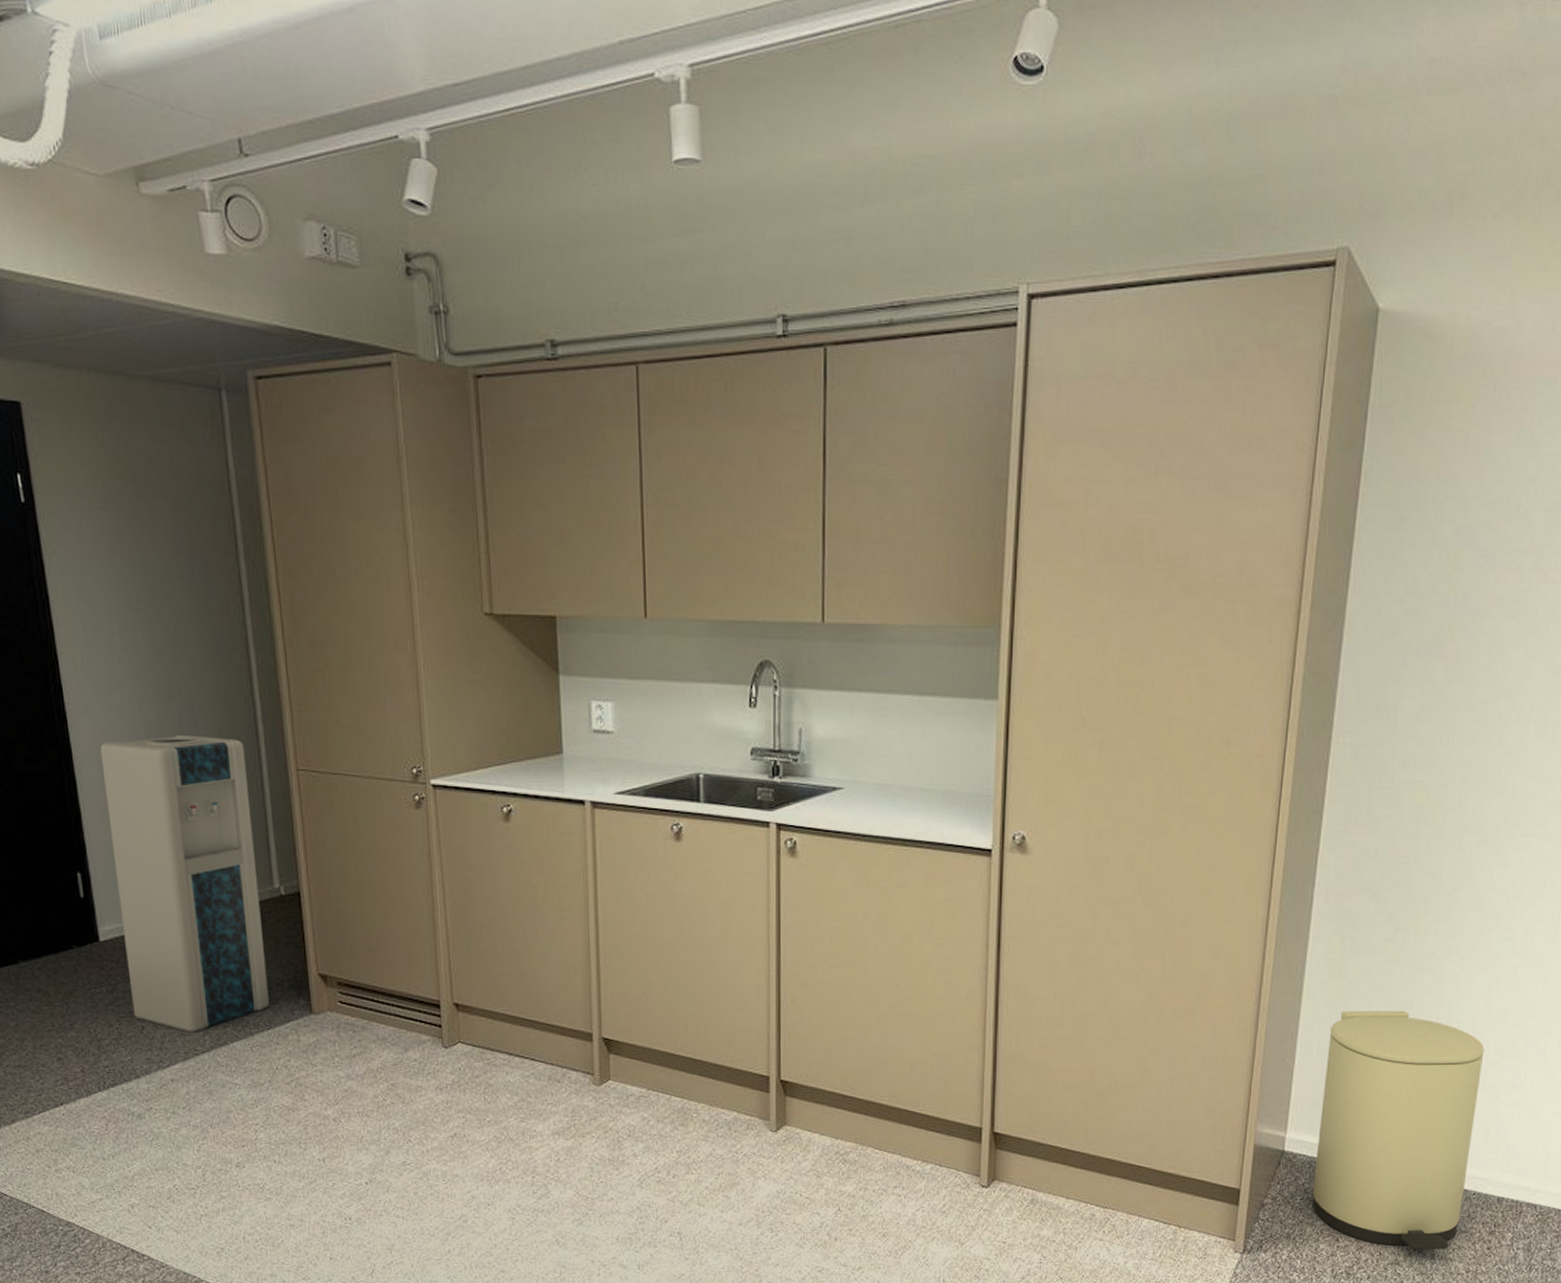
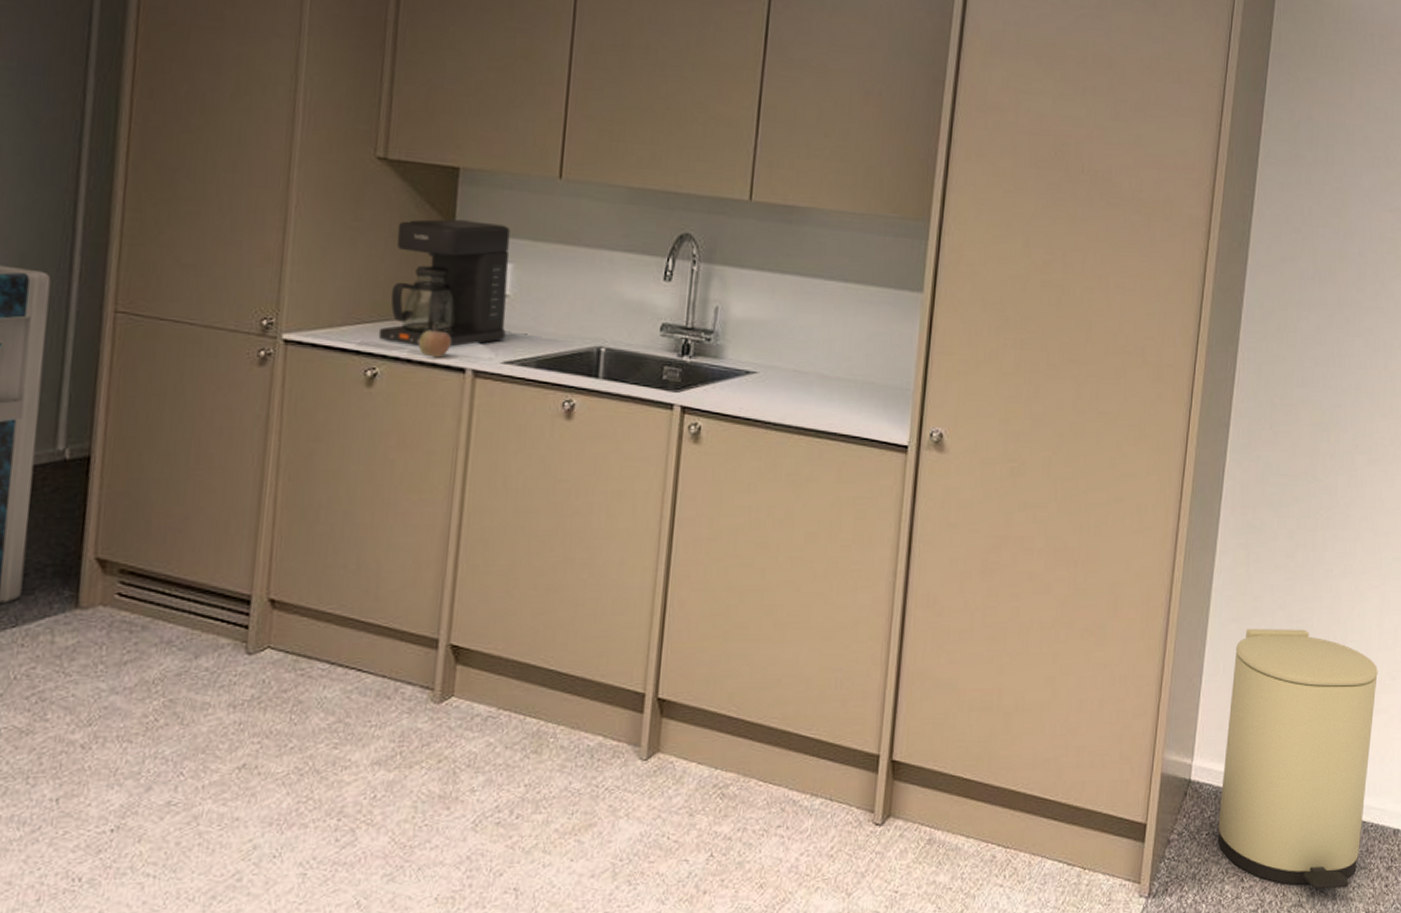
coffee maker: none [508,665,615,784] -> present [378,219,511,347]
fruit: none [541,764,571,793] -> present [418,325,452,358]

